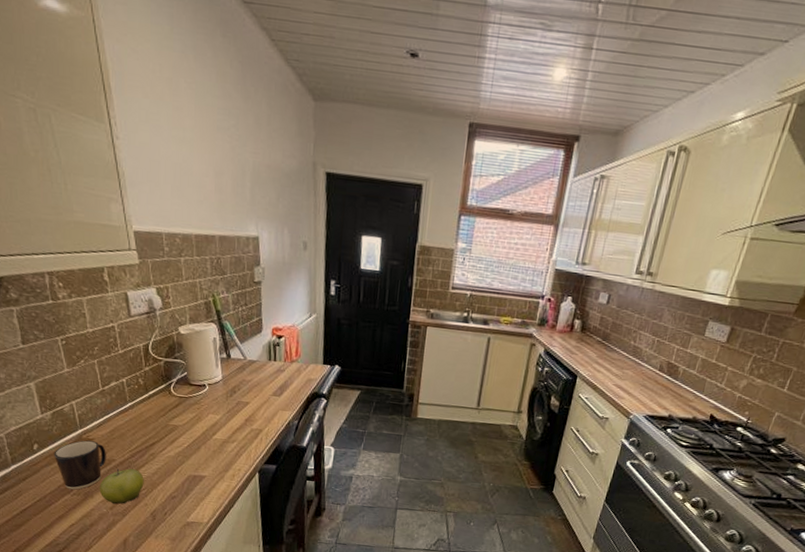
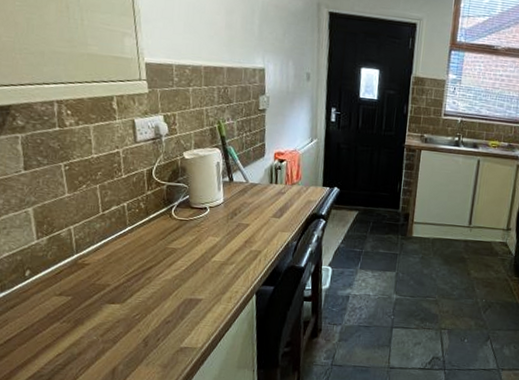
mug: present [54,440,106,490] -> none [46,265,101,317]
fruit: present [99,468,144,505] -> none [91,293,139,331]

